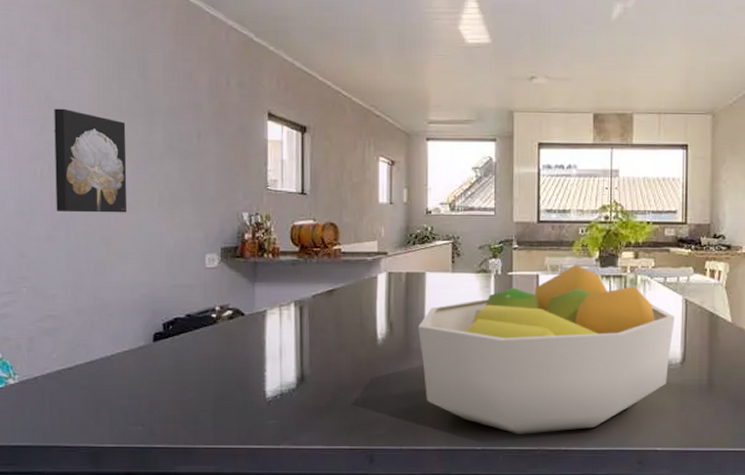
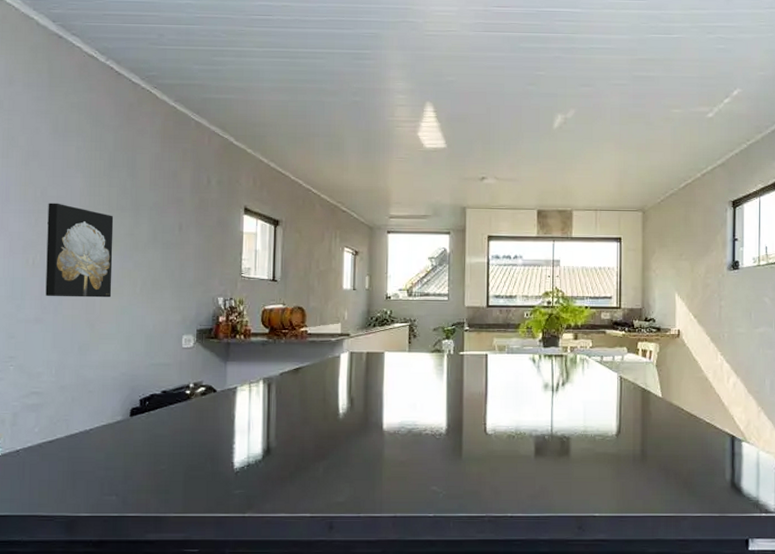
fruit bowl: present [419,264,674,434] -> none [377,345,610,502]

